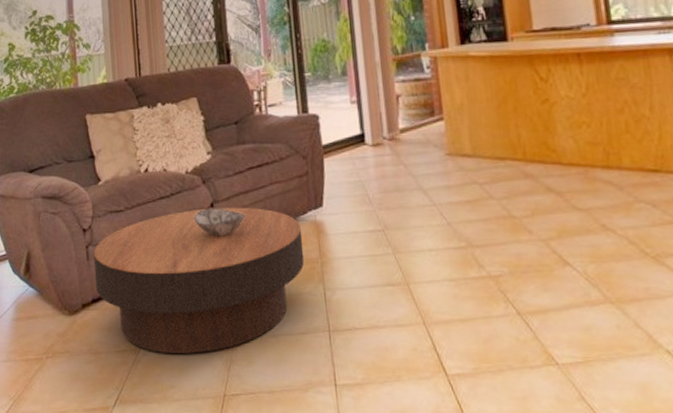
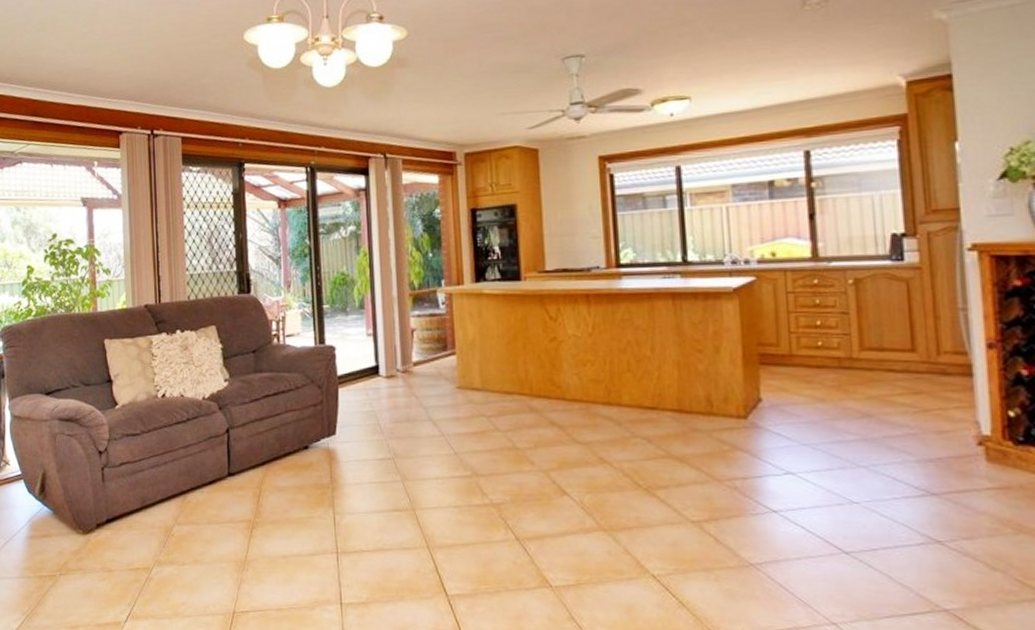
coffee table: present [93,207,305,354] -> none [109,433,316,573]
decorative bowl: present [194,208,245,237] -> none [209,433,260,462]

